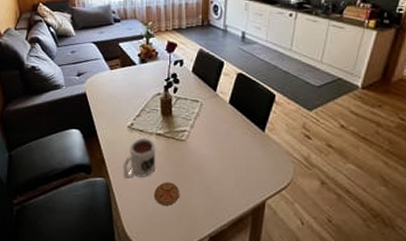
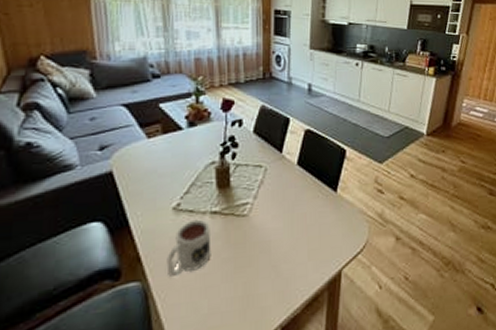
coaster: present [154,182,179,206] -> none [209,270,242,302]

